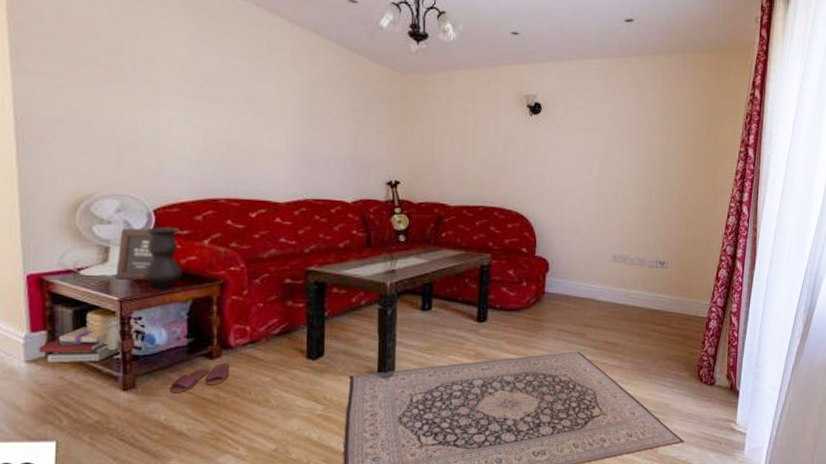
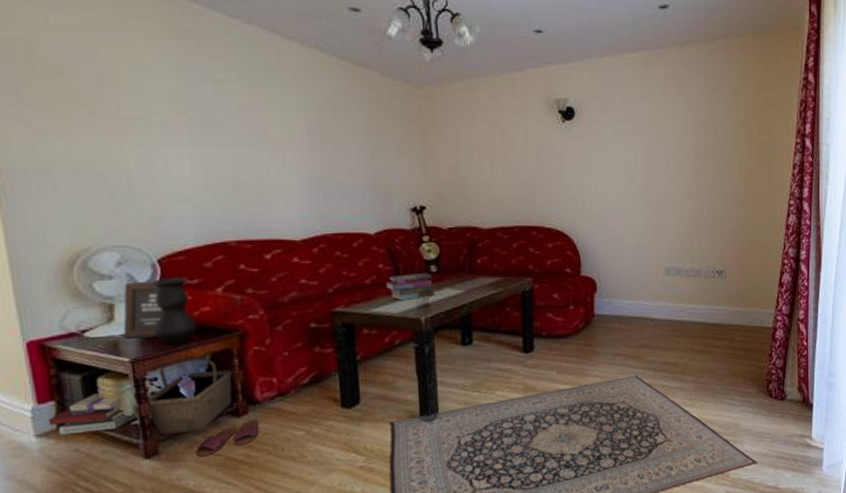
basket: none [129,302,210,370] -> present [147,357,232,435]
books: none [357,241,402,266] -> present [385,273,435,302]

